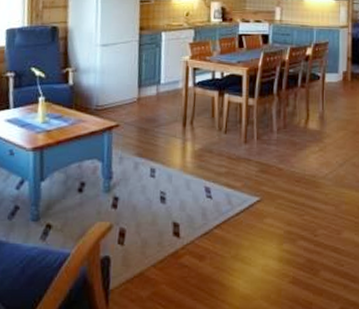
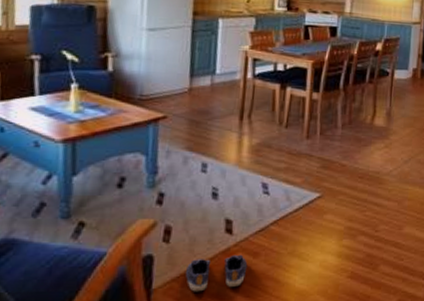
shoe: none [138,257,195,294] -> present [185,254,248,292]

